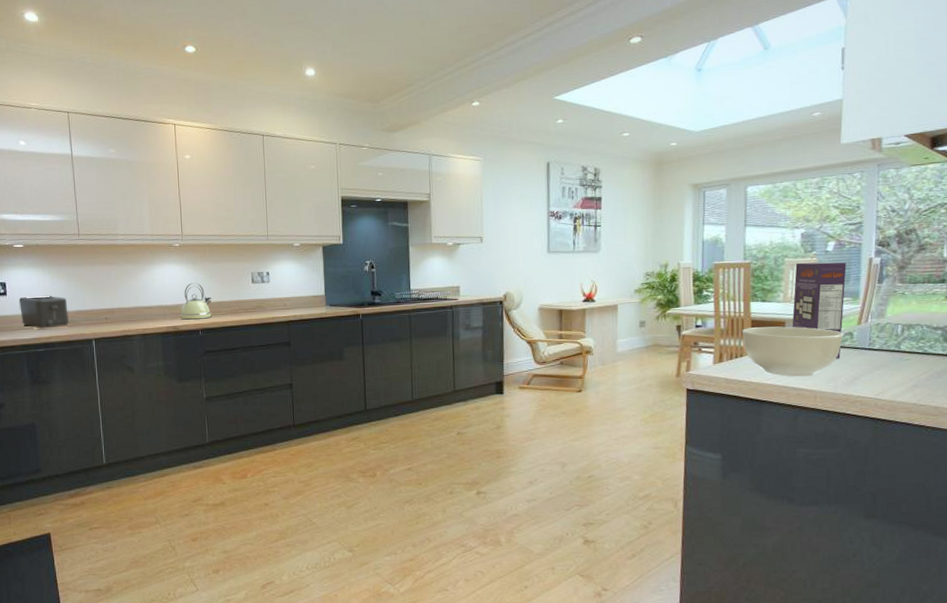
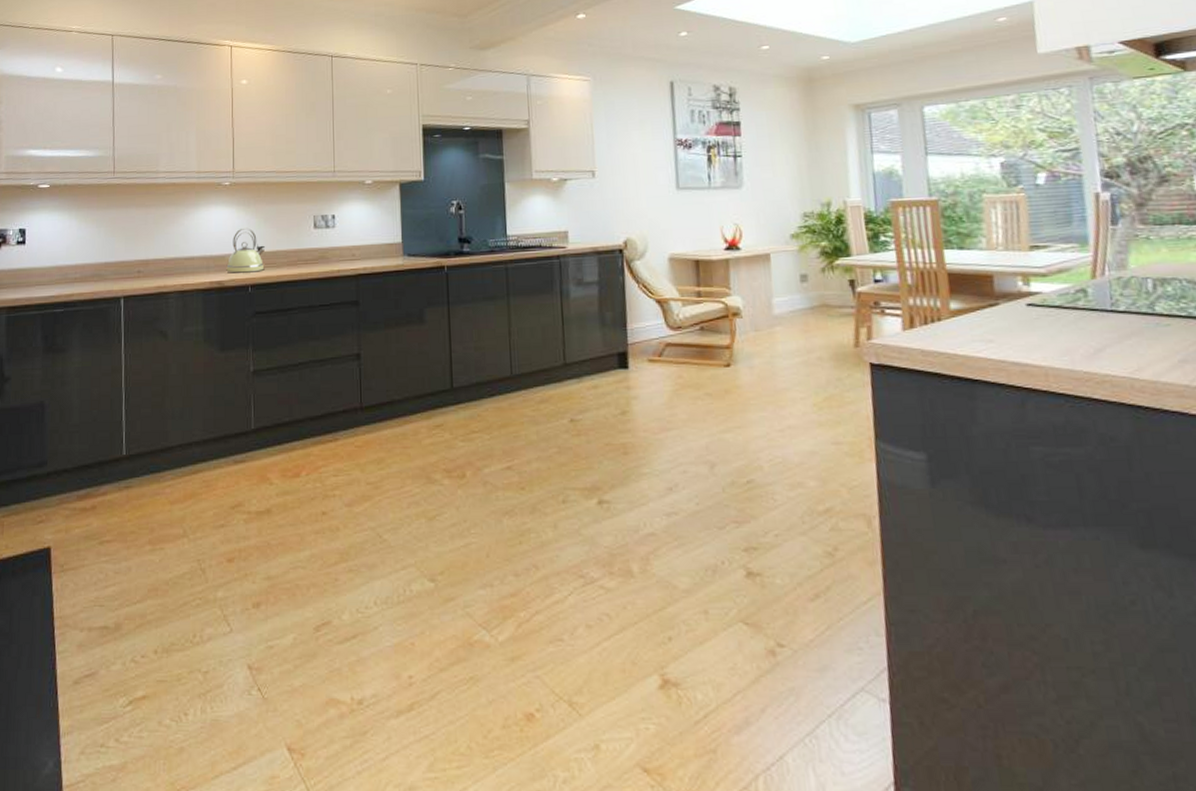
toaster: present [19,296,69,329] -> none [39,245,95,285]
bowl: present [742,326,843,377] -> none [937,281,1074,348]
cereal box: present [792,262,847,359] -> none [997,198,1074,324]

